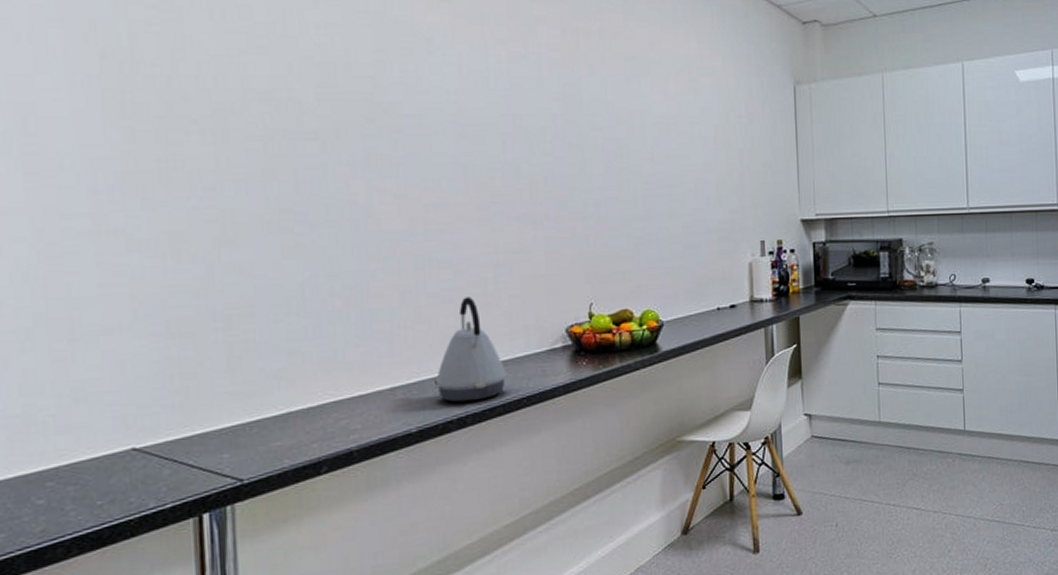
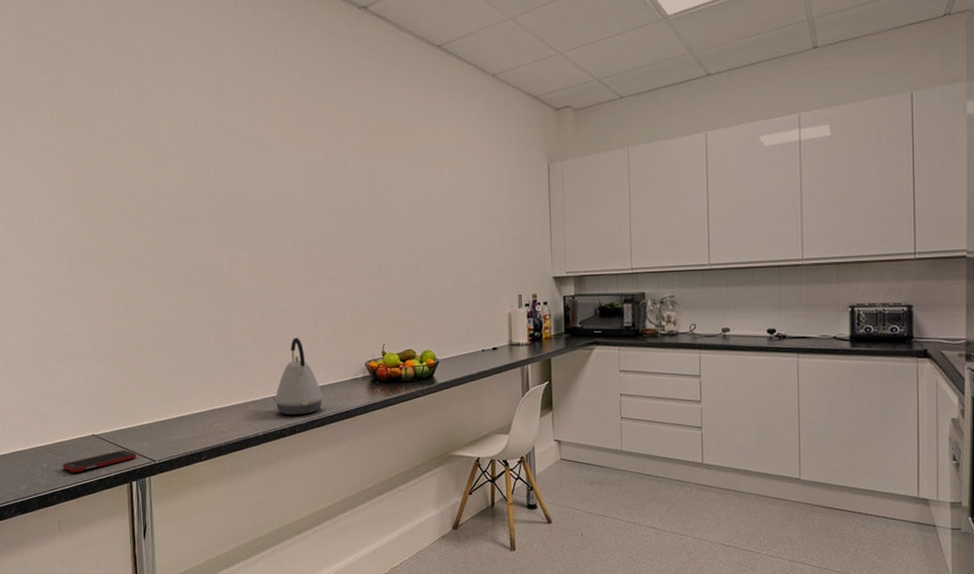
cell phone: none [75,467,211,509] -> present [62,450,137,473]

